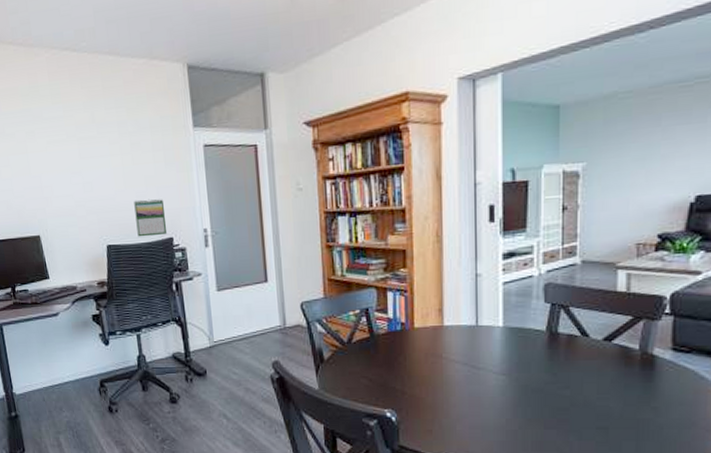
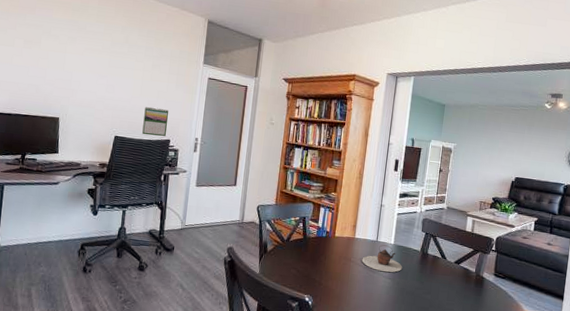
teapot: none [458,329,521,367] -> present [362,245,403,273]

